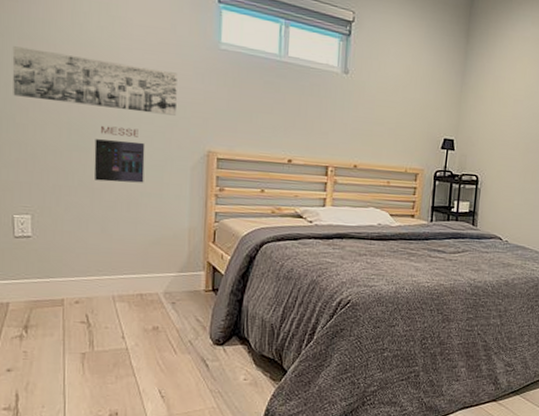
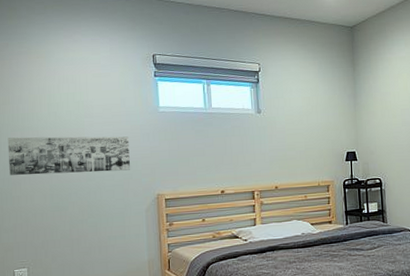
album cover: present [94,125,145,183] -> none [71,186,110,232]

